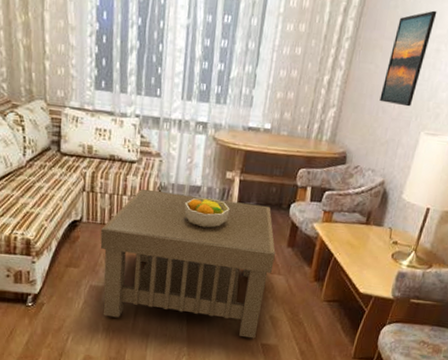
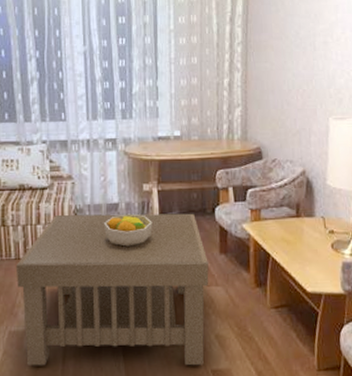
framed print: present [379,10,437,107] -> none [281,9,316,96]

